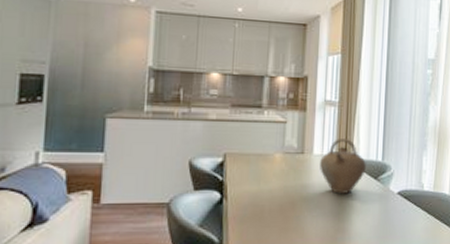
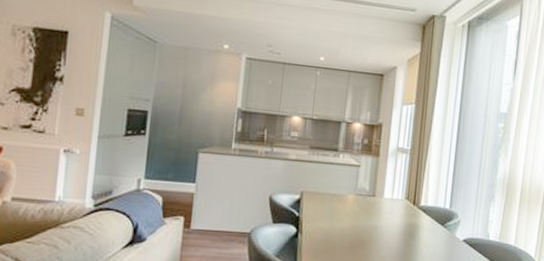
jug: present [320,137,366,195] -> none [389,183,434,238]

